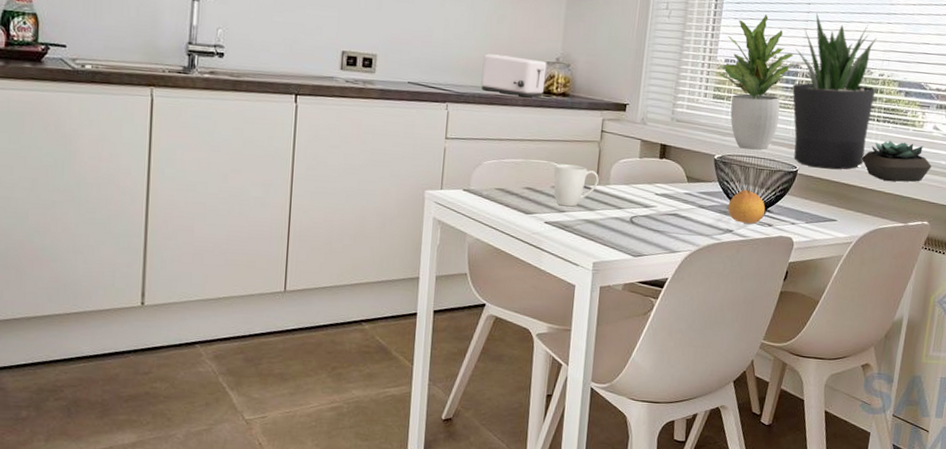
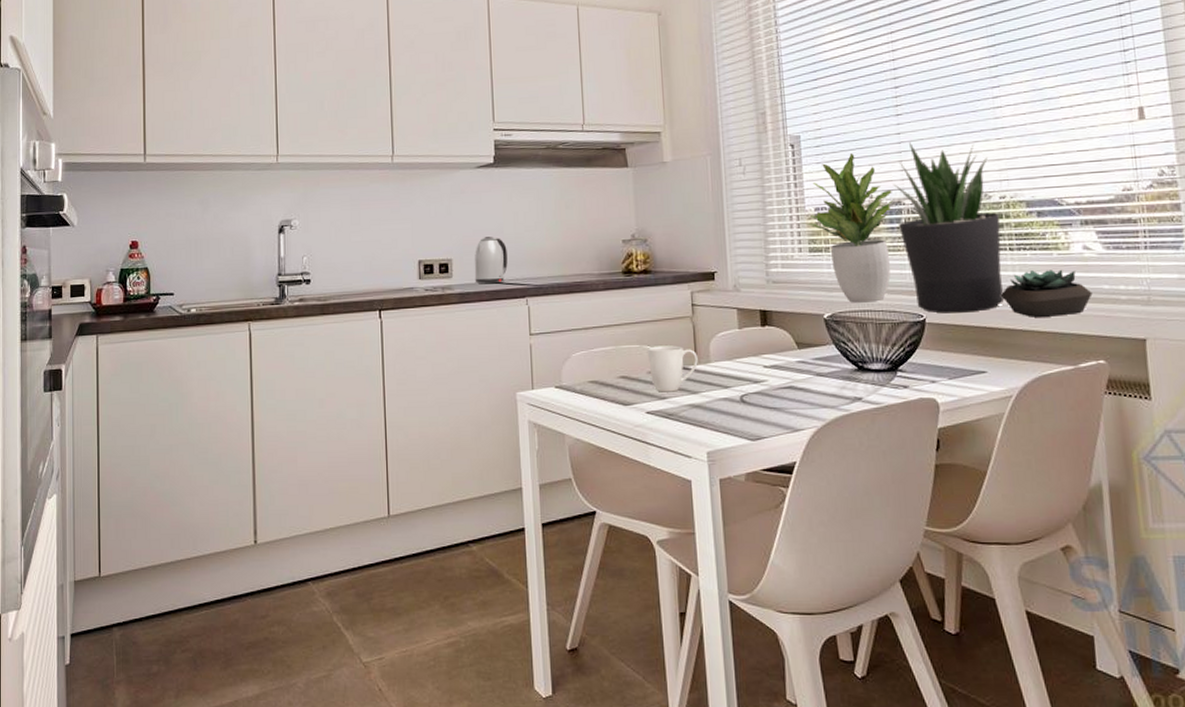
kettle: none [397,38,434,86] -> present [474,237,508,284]
toaster: present [481,53,547,97] -> none [556,240,624,281]
fruit: present [727,189,766,225] -> none [850,348,897,389]

